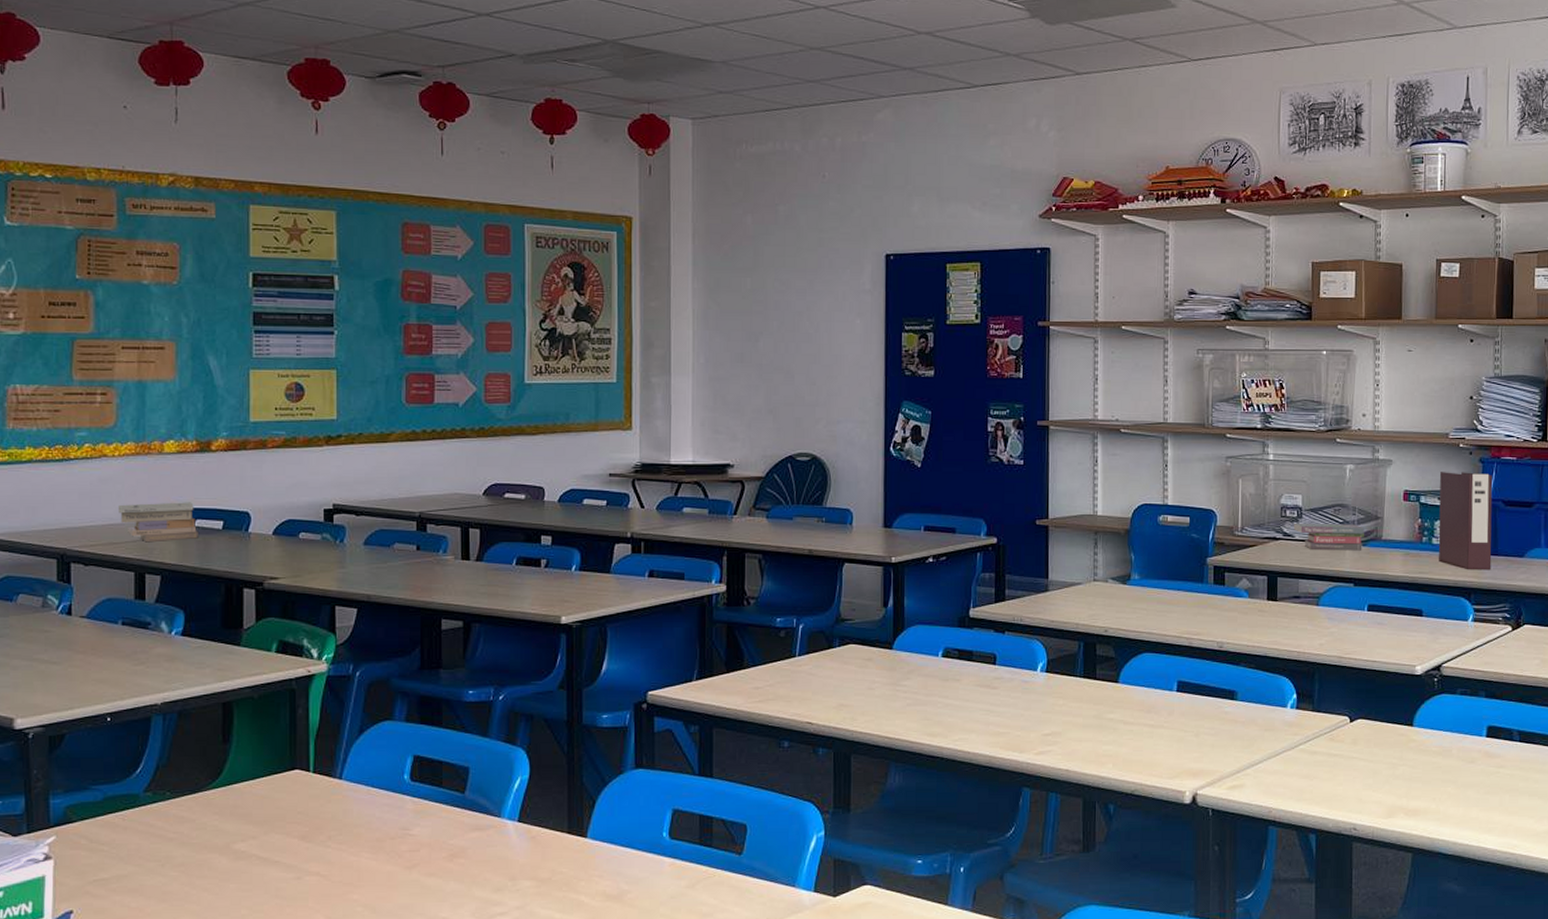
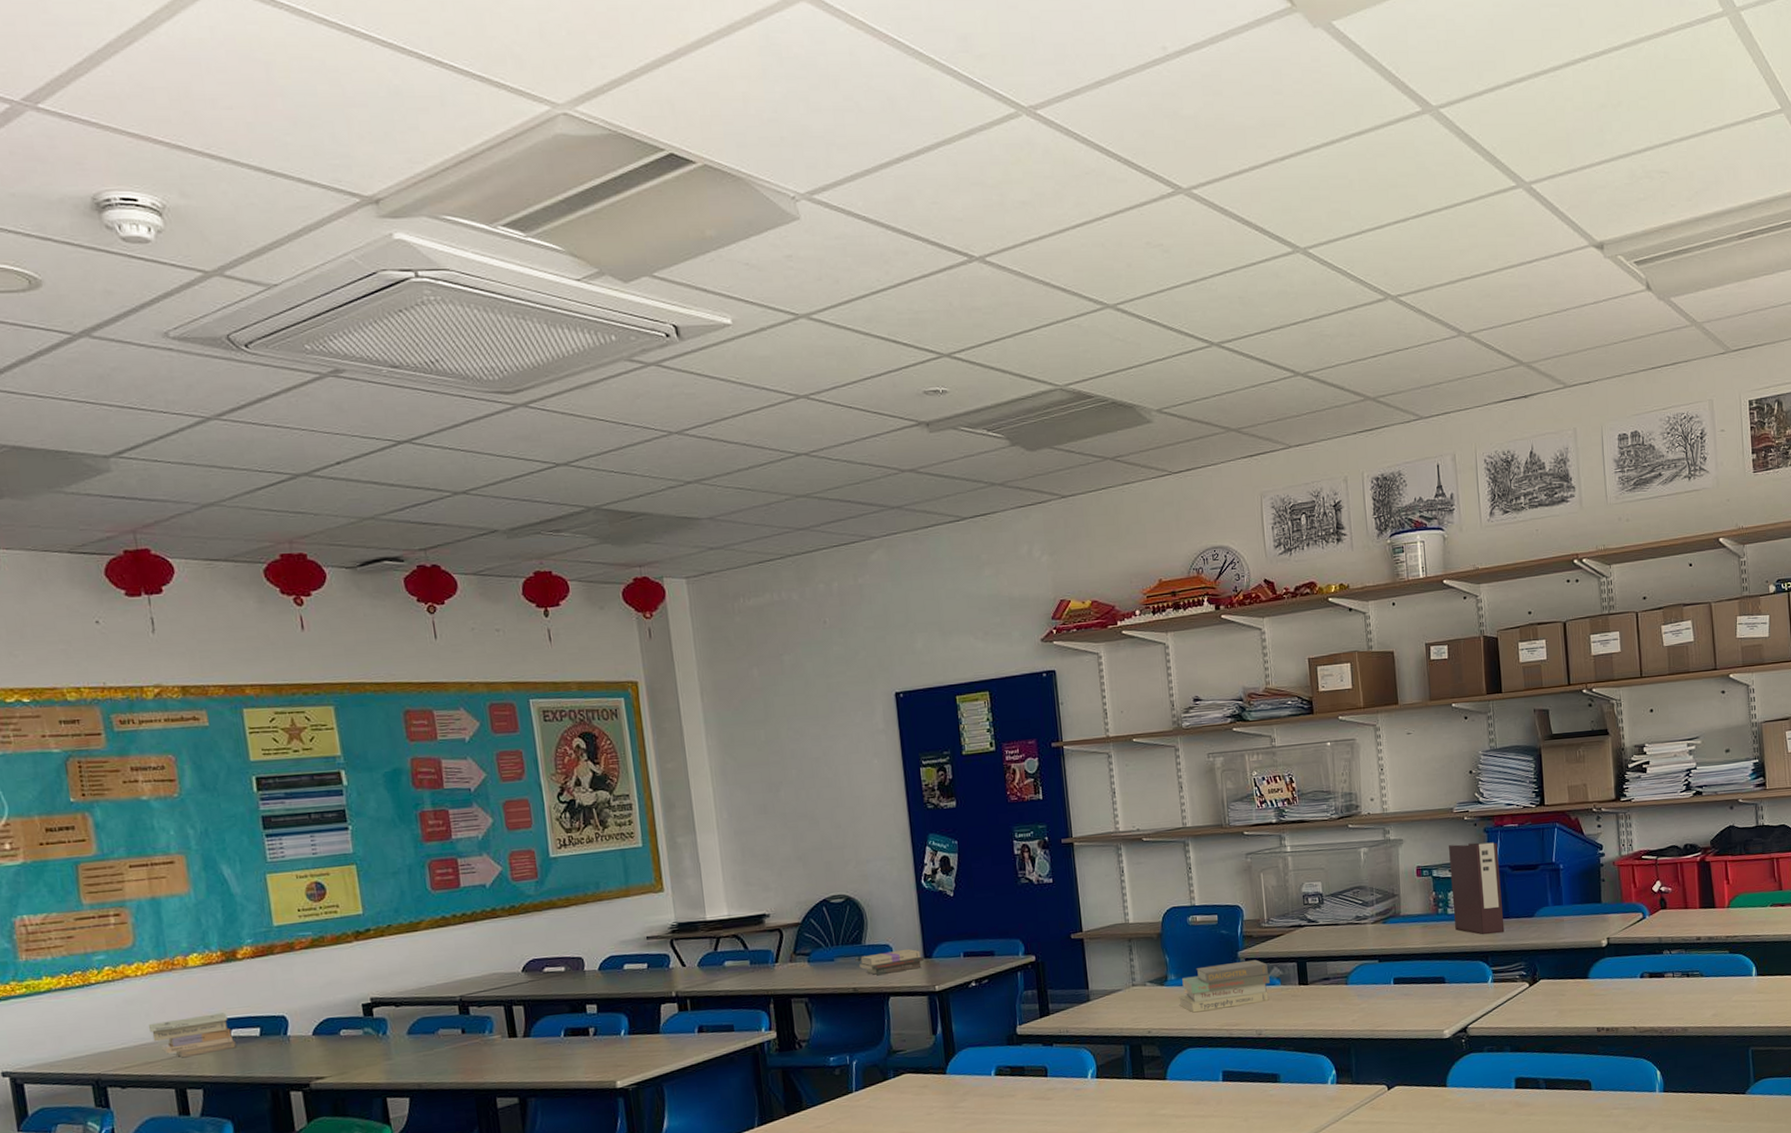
books: none [818,515,883,539] -> present [860,948,924,975]
books: none [1140,568,1237,616] -> present [1179,959,1270,1013]
books: present [1293,522,1364,551] -> none [1316,904,1384,934]

